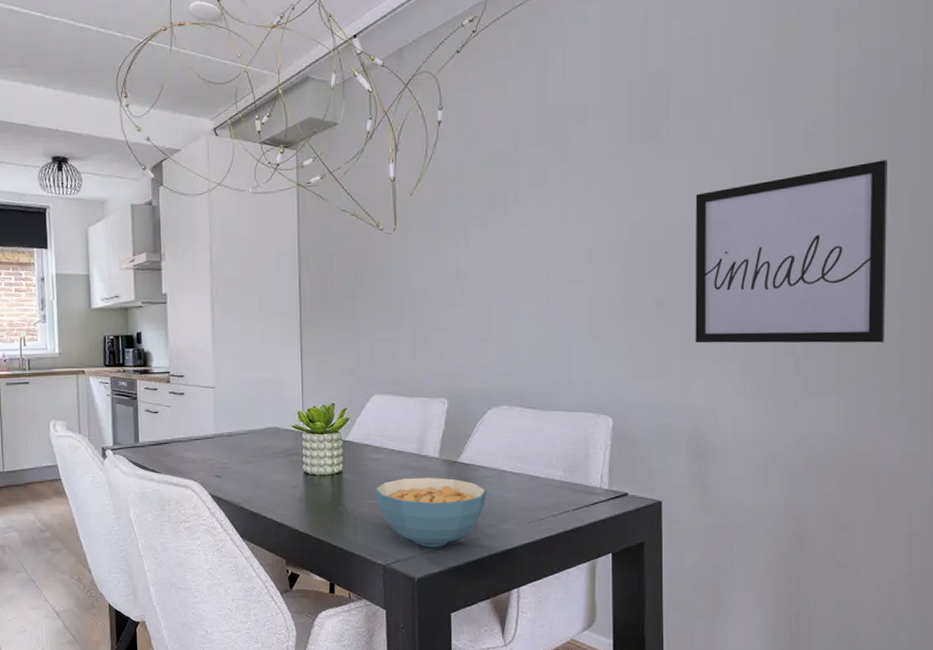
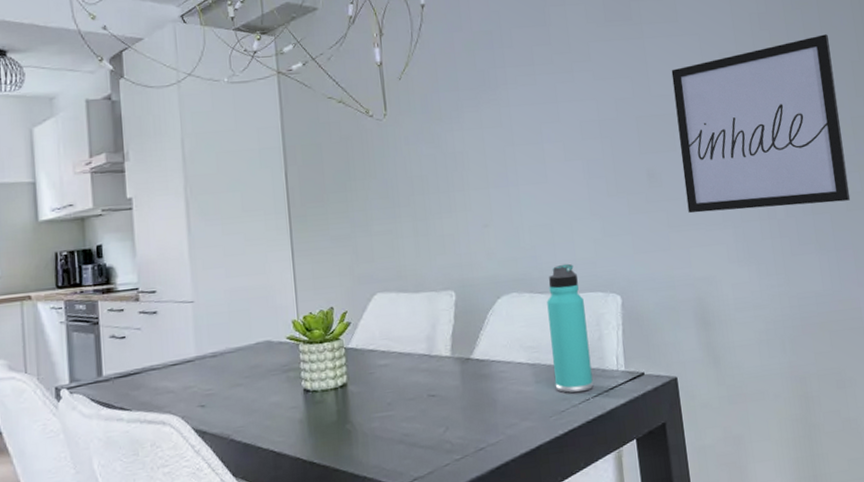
cereal bowl: present [375,477,486,547] -> none [385,377,504,459]
thermos bottle: none [536,382,575,504] -> present [547,263,594,393]

